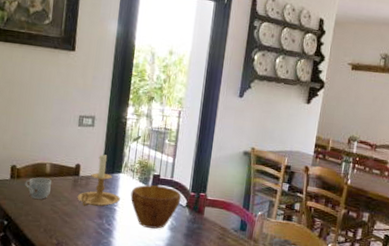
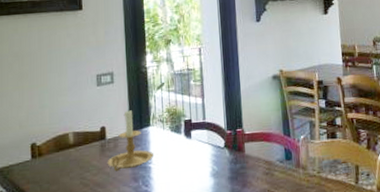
mug: present [25,177,51,199] -> none [48,149,77,175]
bowl: present [130,185,181,229] -> none [164,130,218,180]

